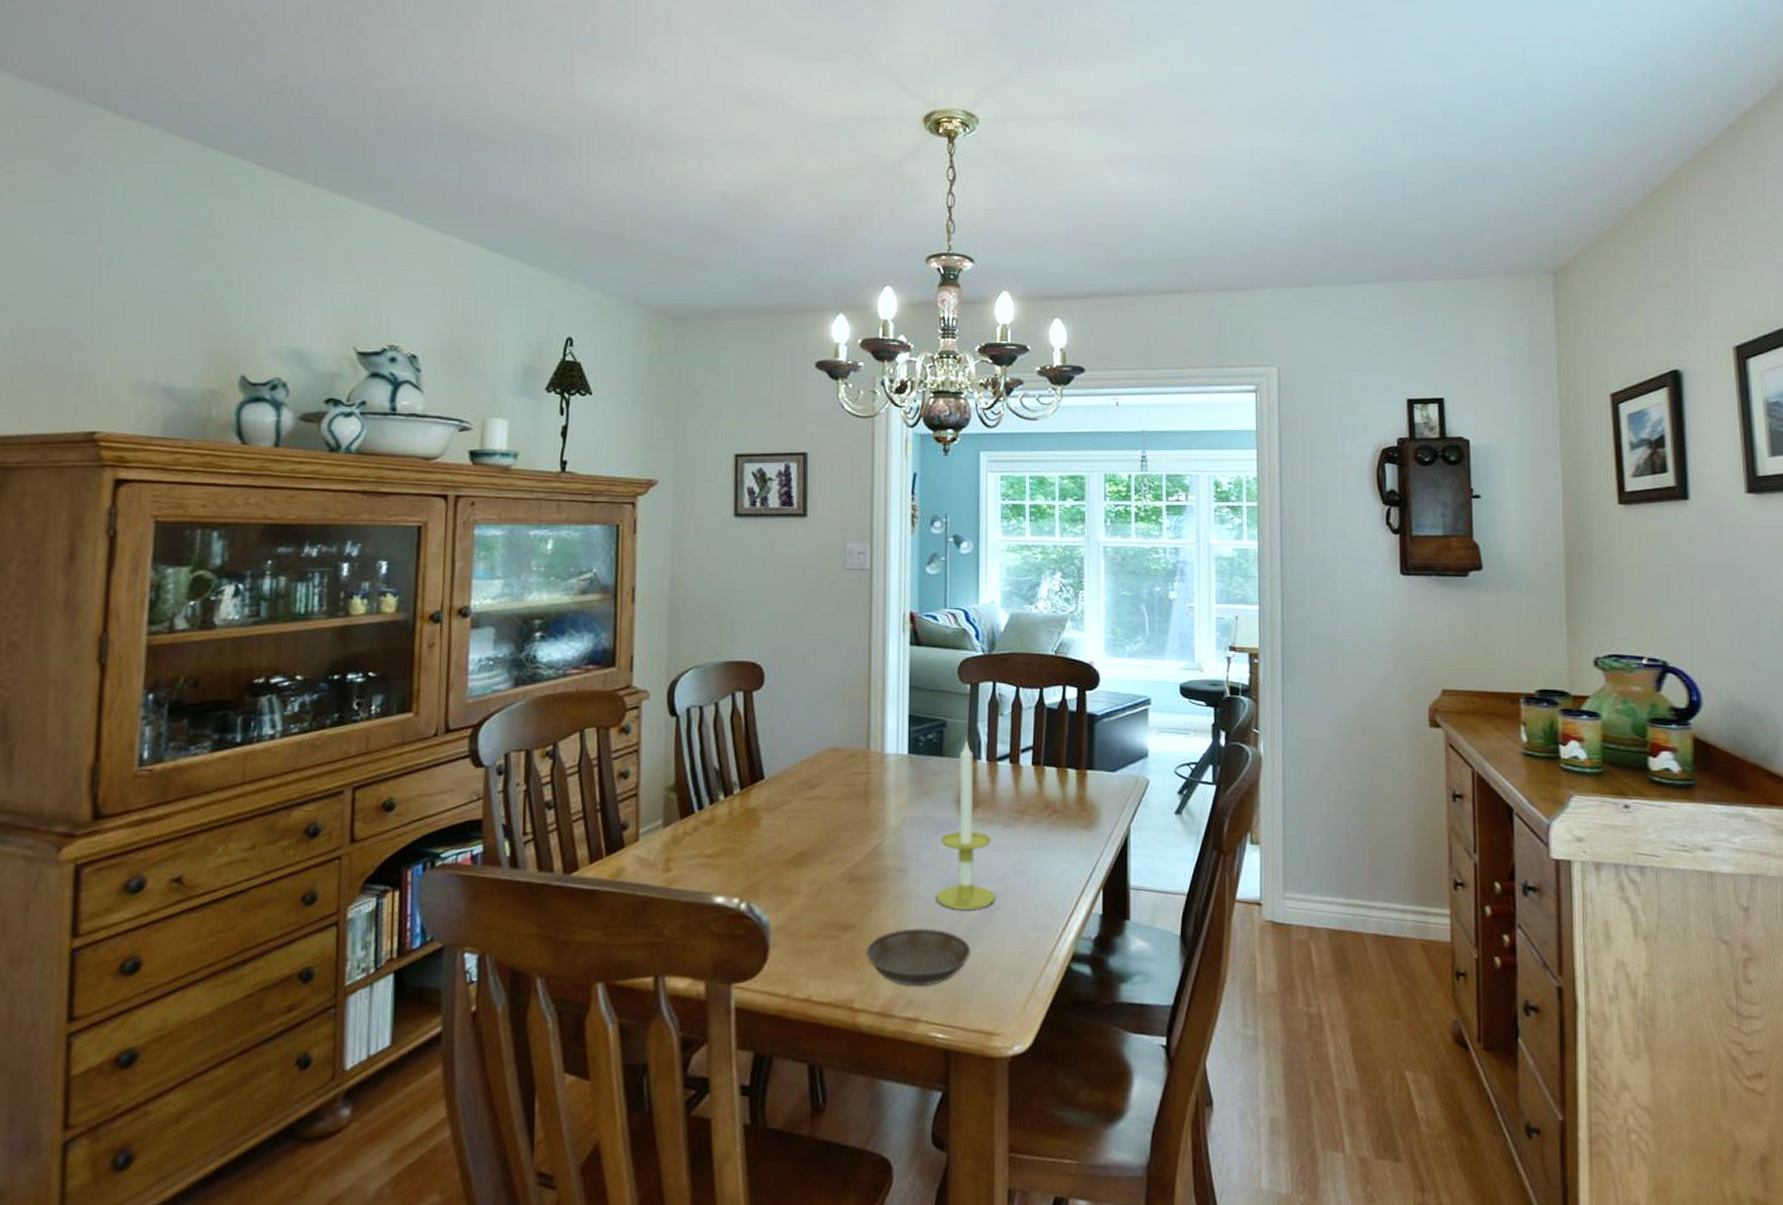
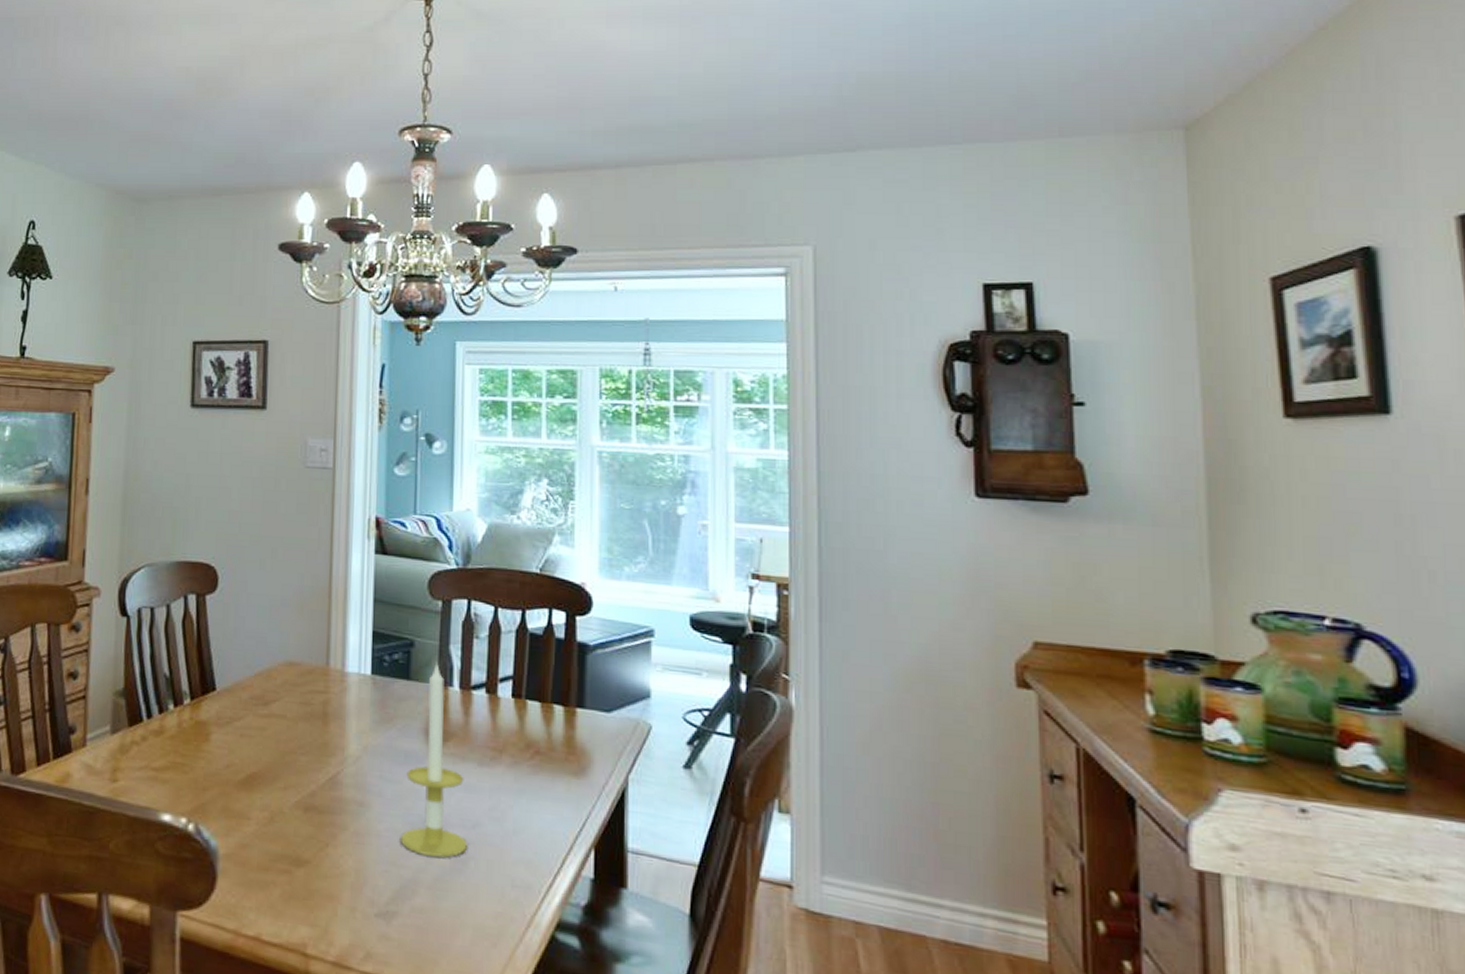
saucer: present [865,928,971,986] -> none [321,871,439,939]

